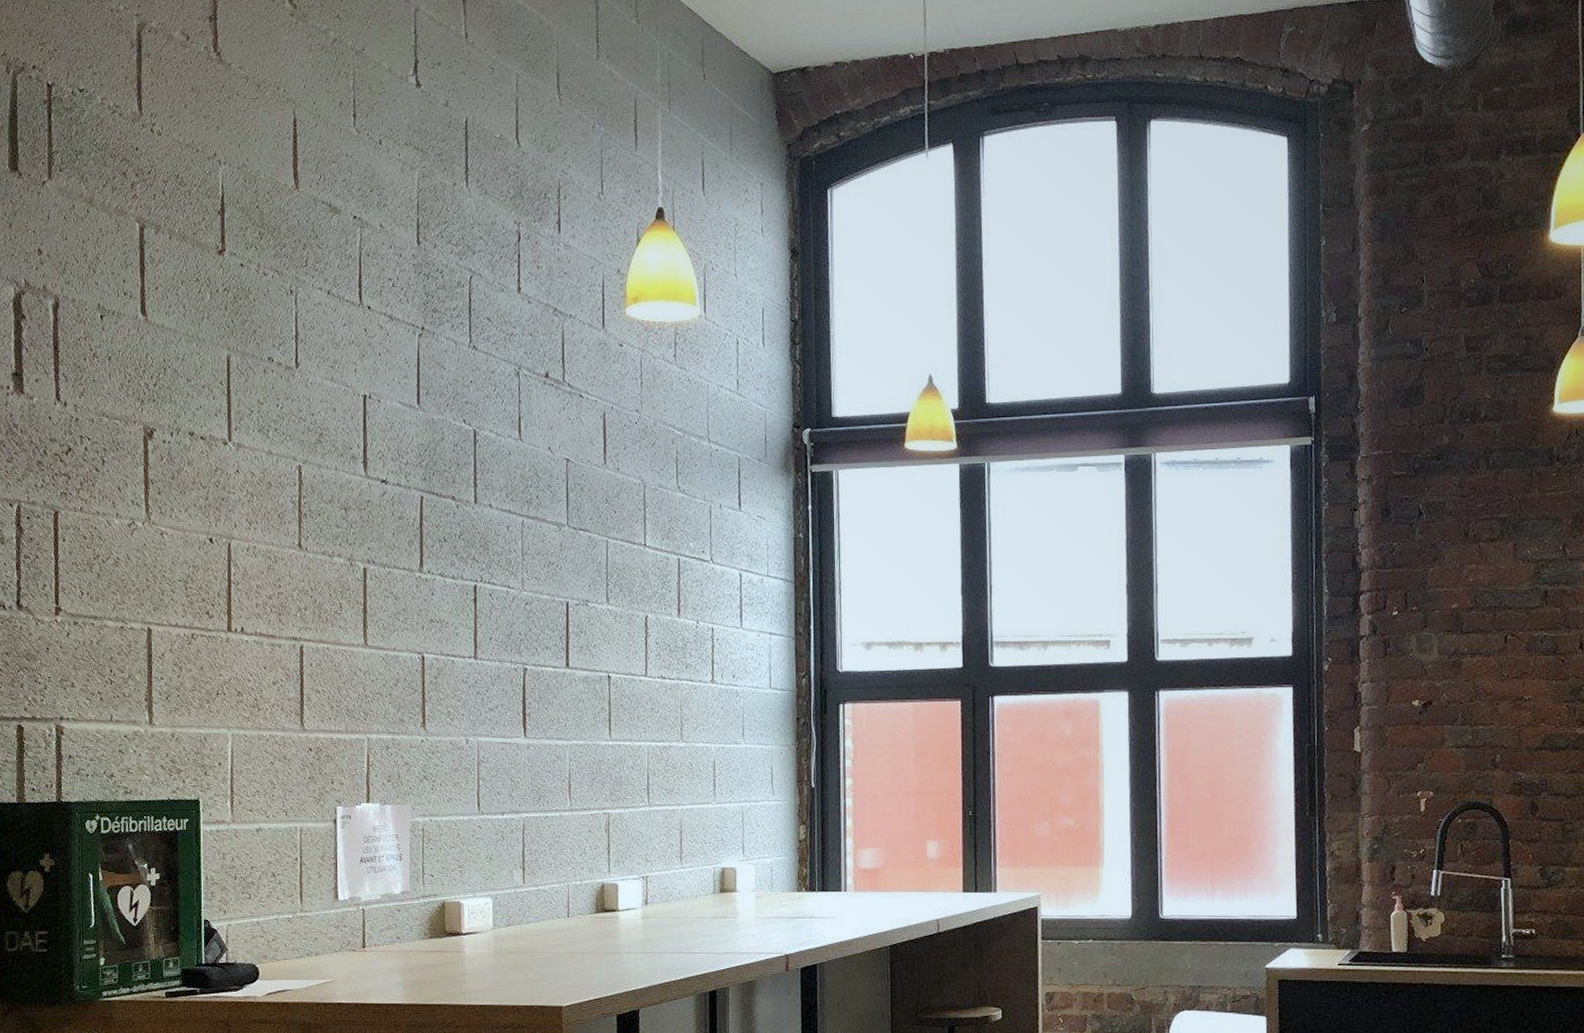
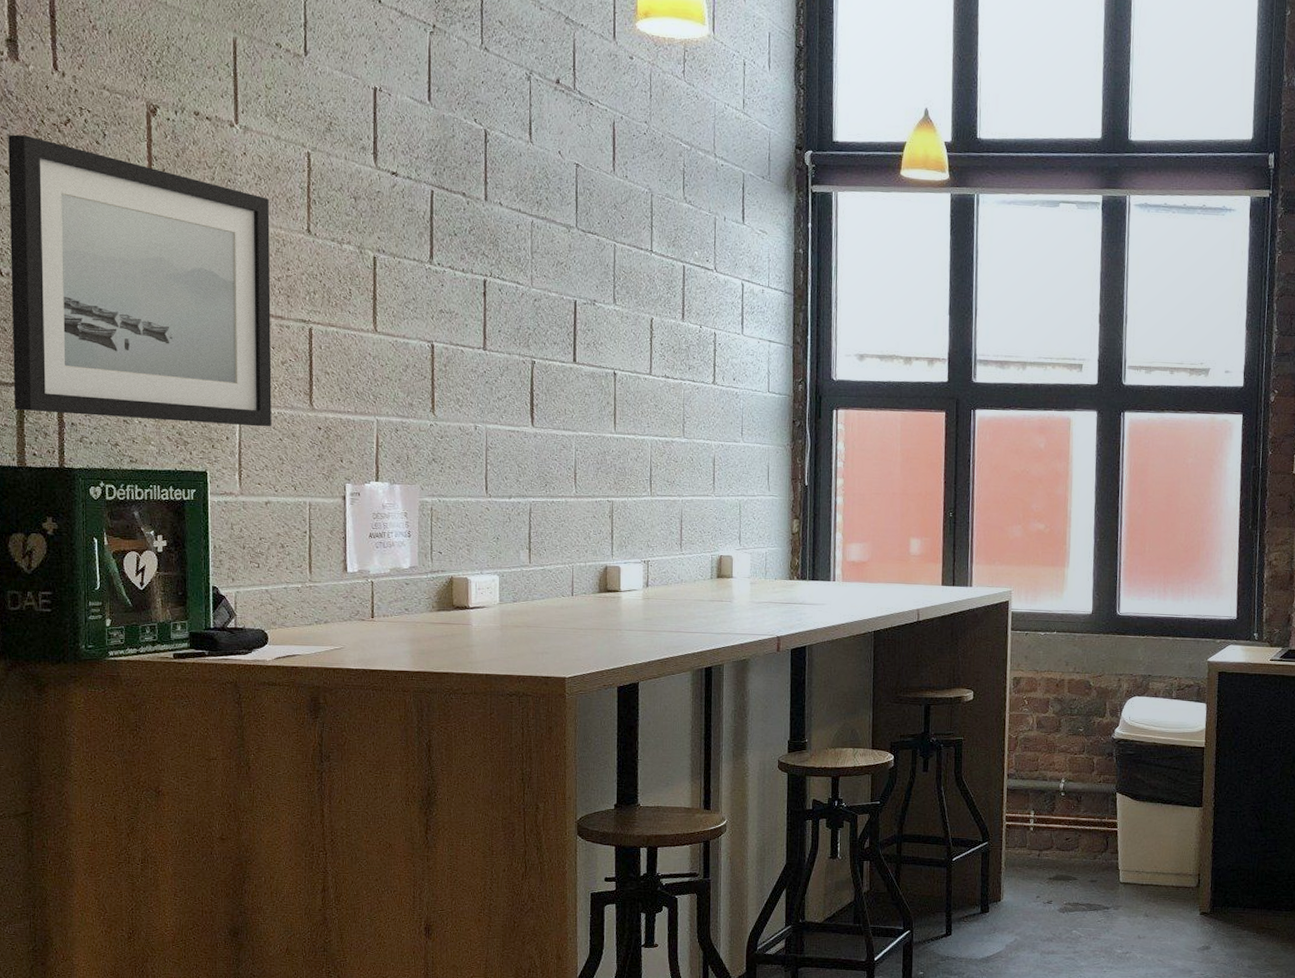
wall art: none [12,467,263,751] -> present [8,134,272,427]

